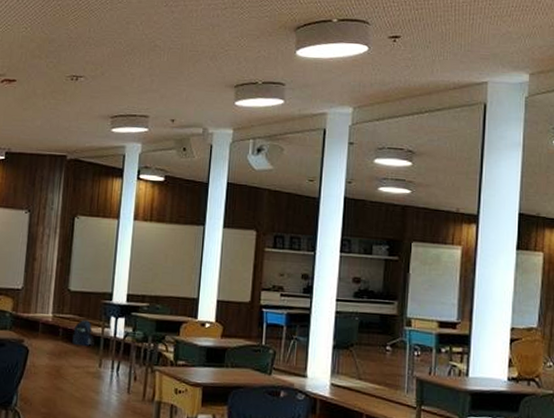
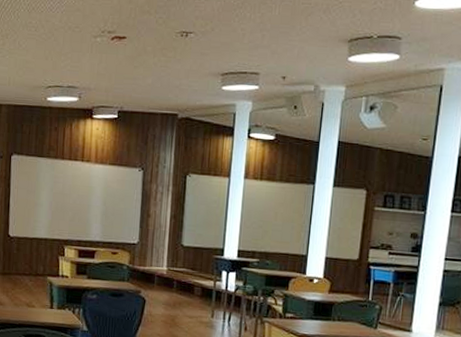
backpack: present [72,319,95,347] -> none [186,272,207,299]

